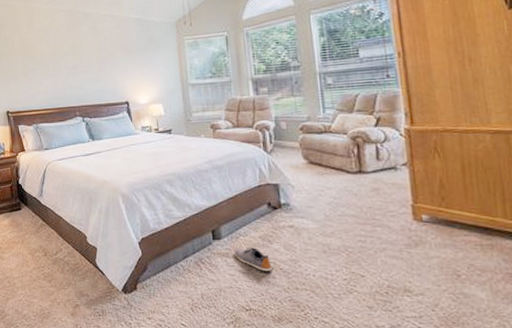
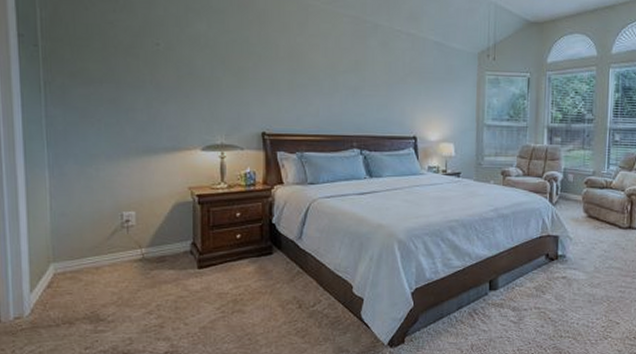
shoe: present [234,246,274,271] -> none [508,296,543,320]

